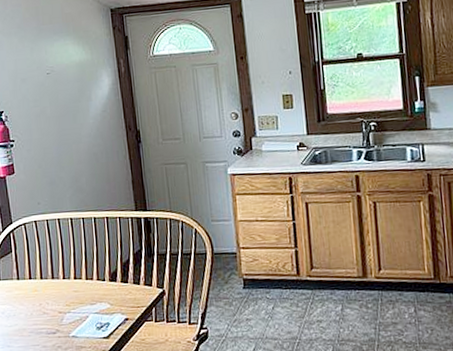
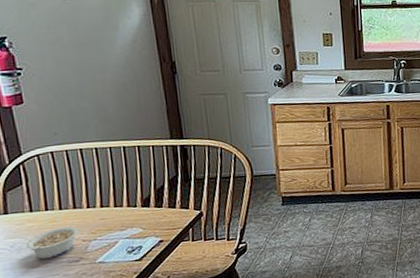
legume: none [13,296,56,328] -> present [26,226,79,259]

